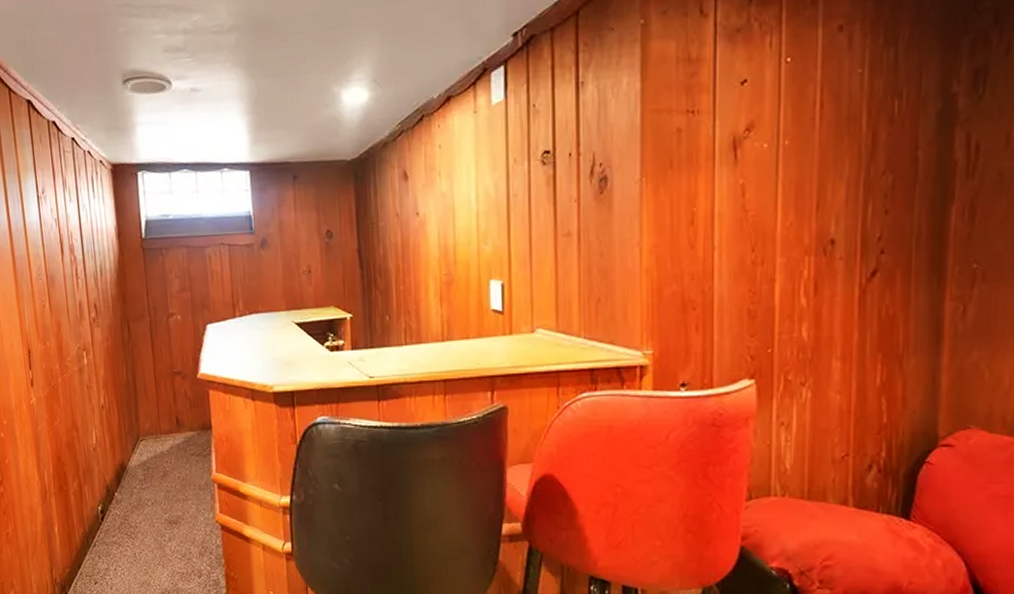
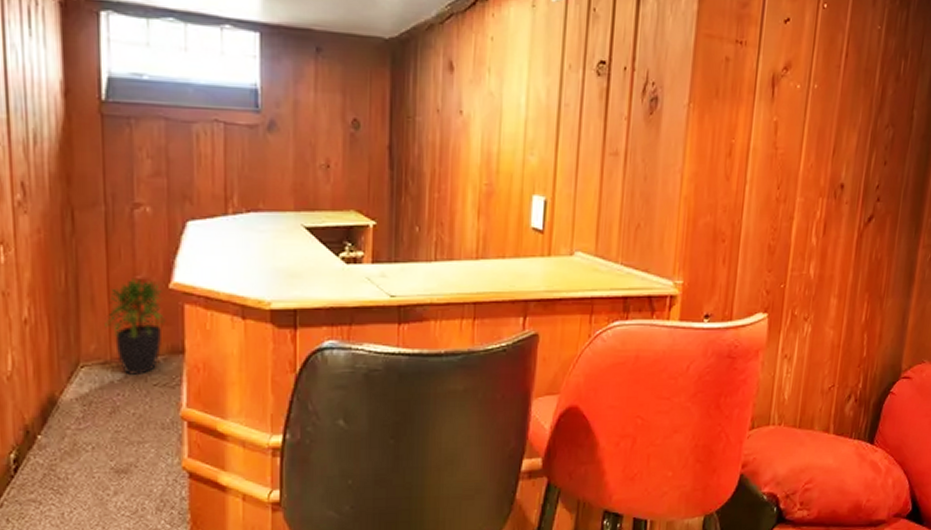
potted plant: none [154,371,197,446] -> present [105,278,166,375]

